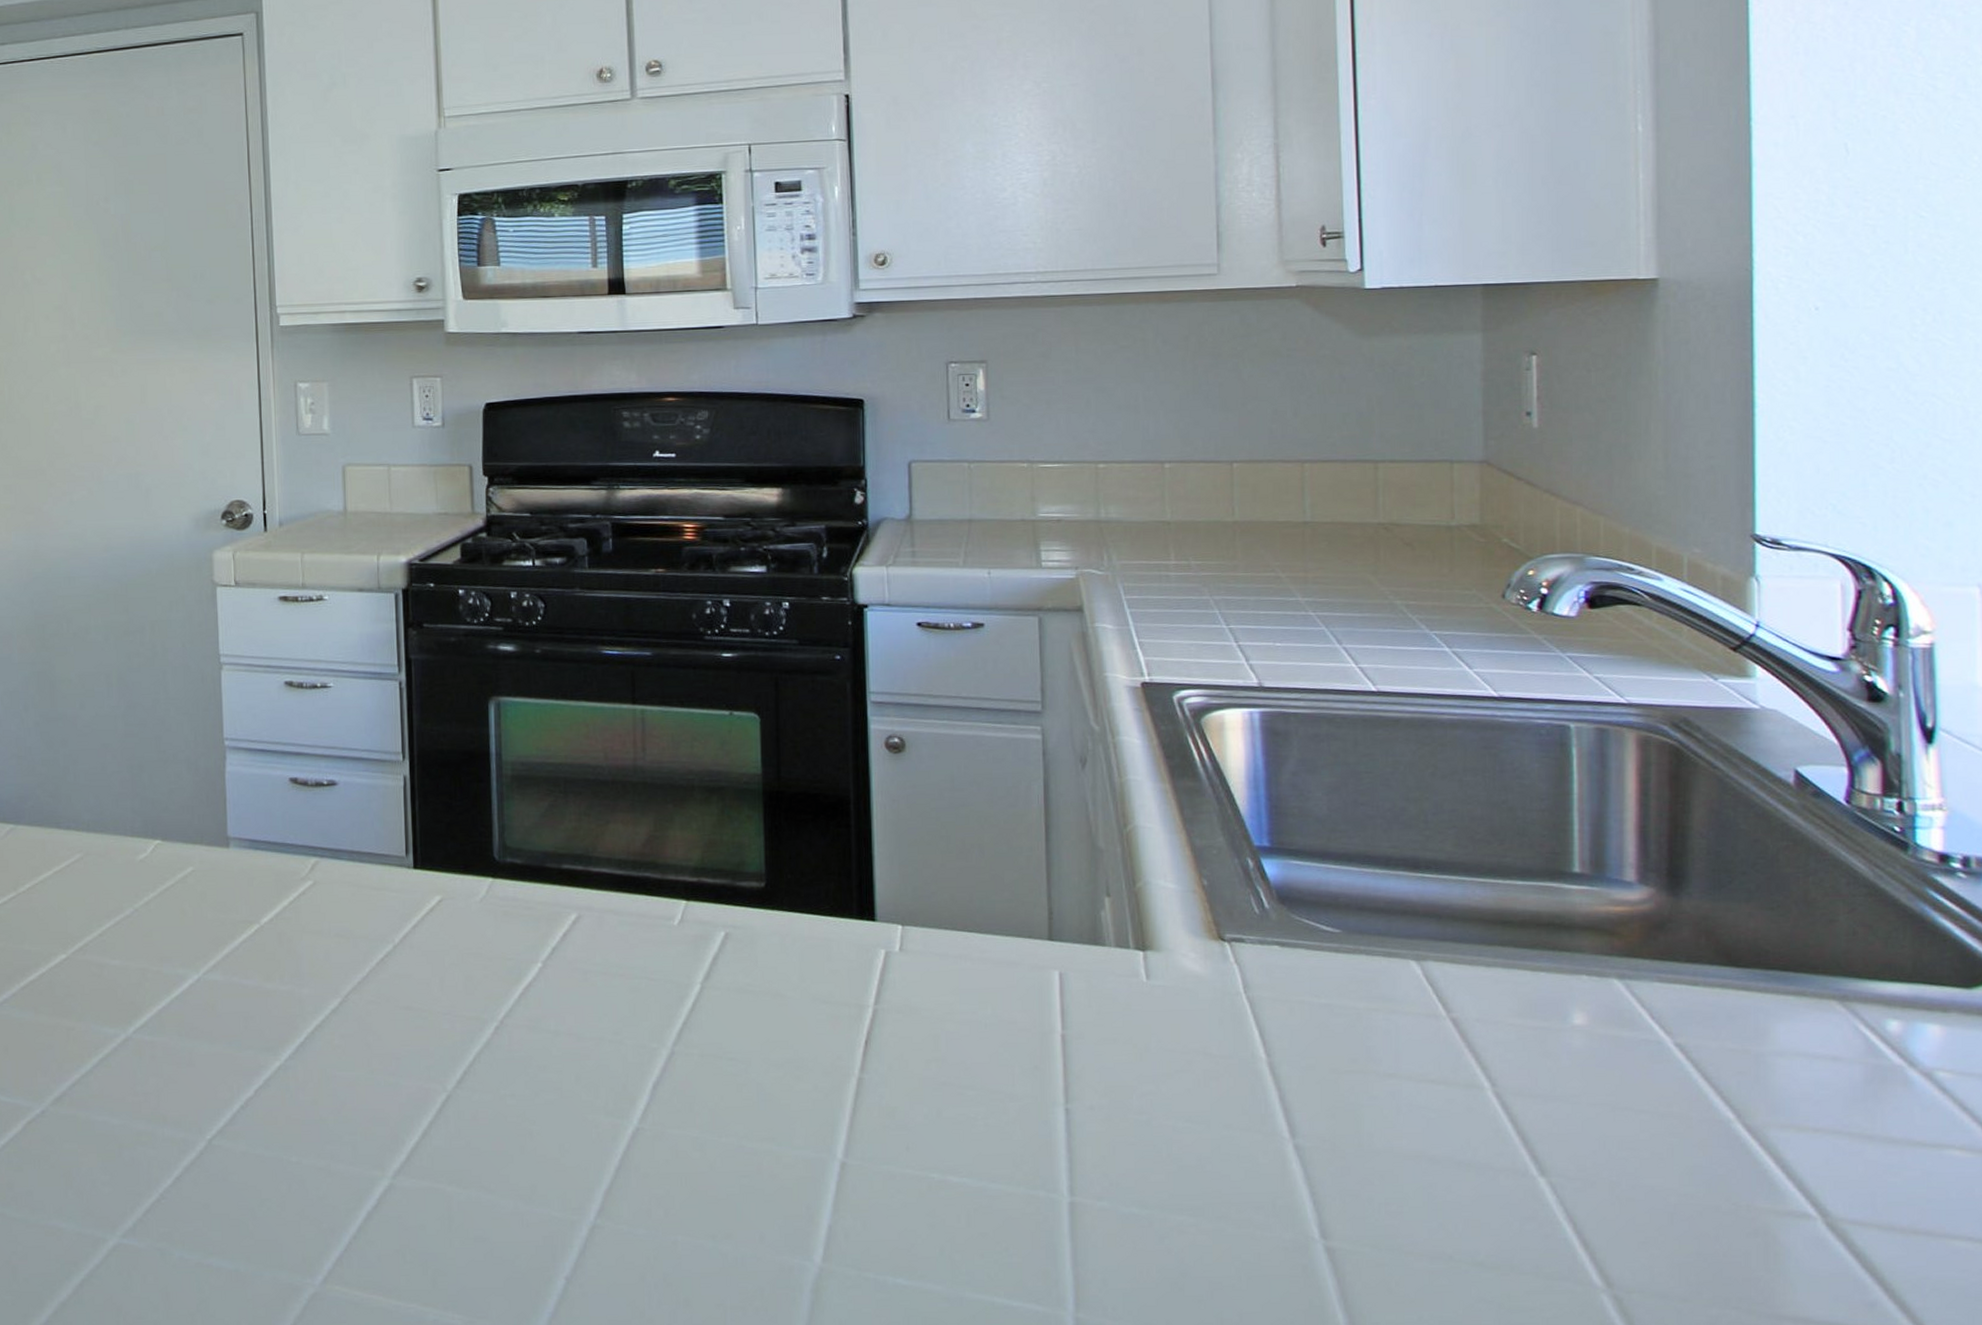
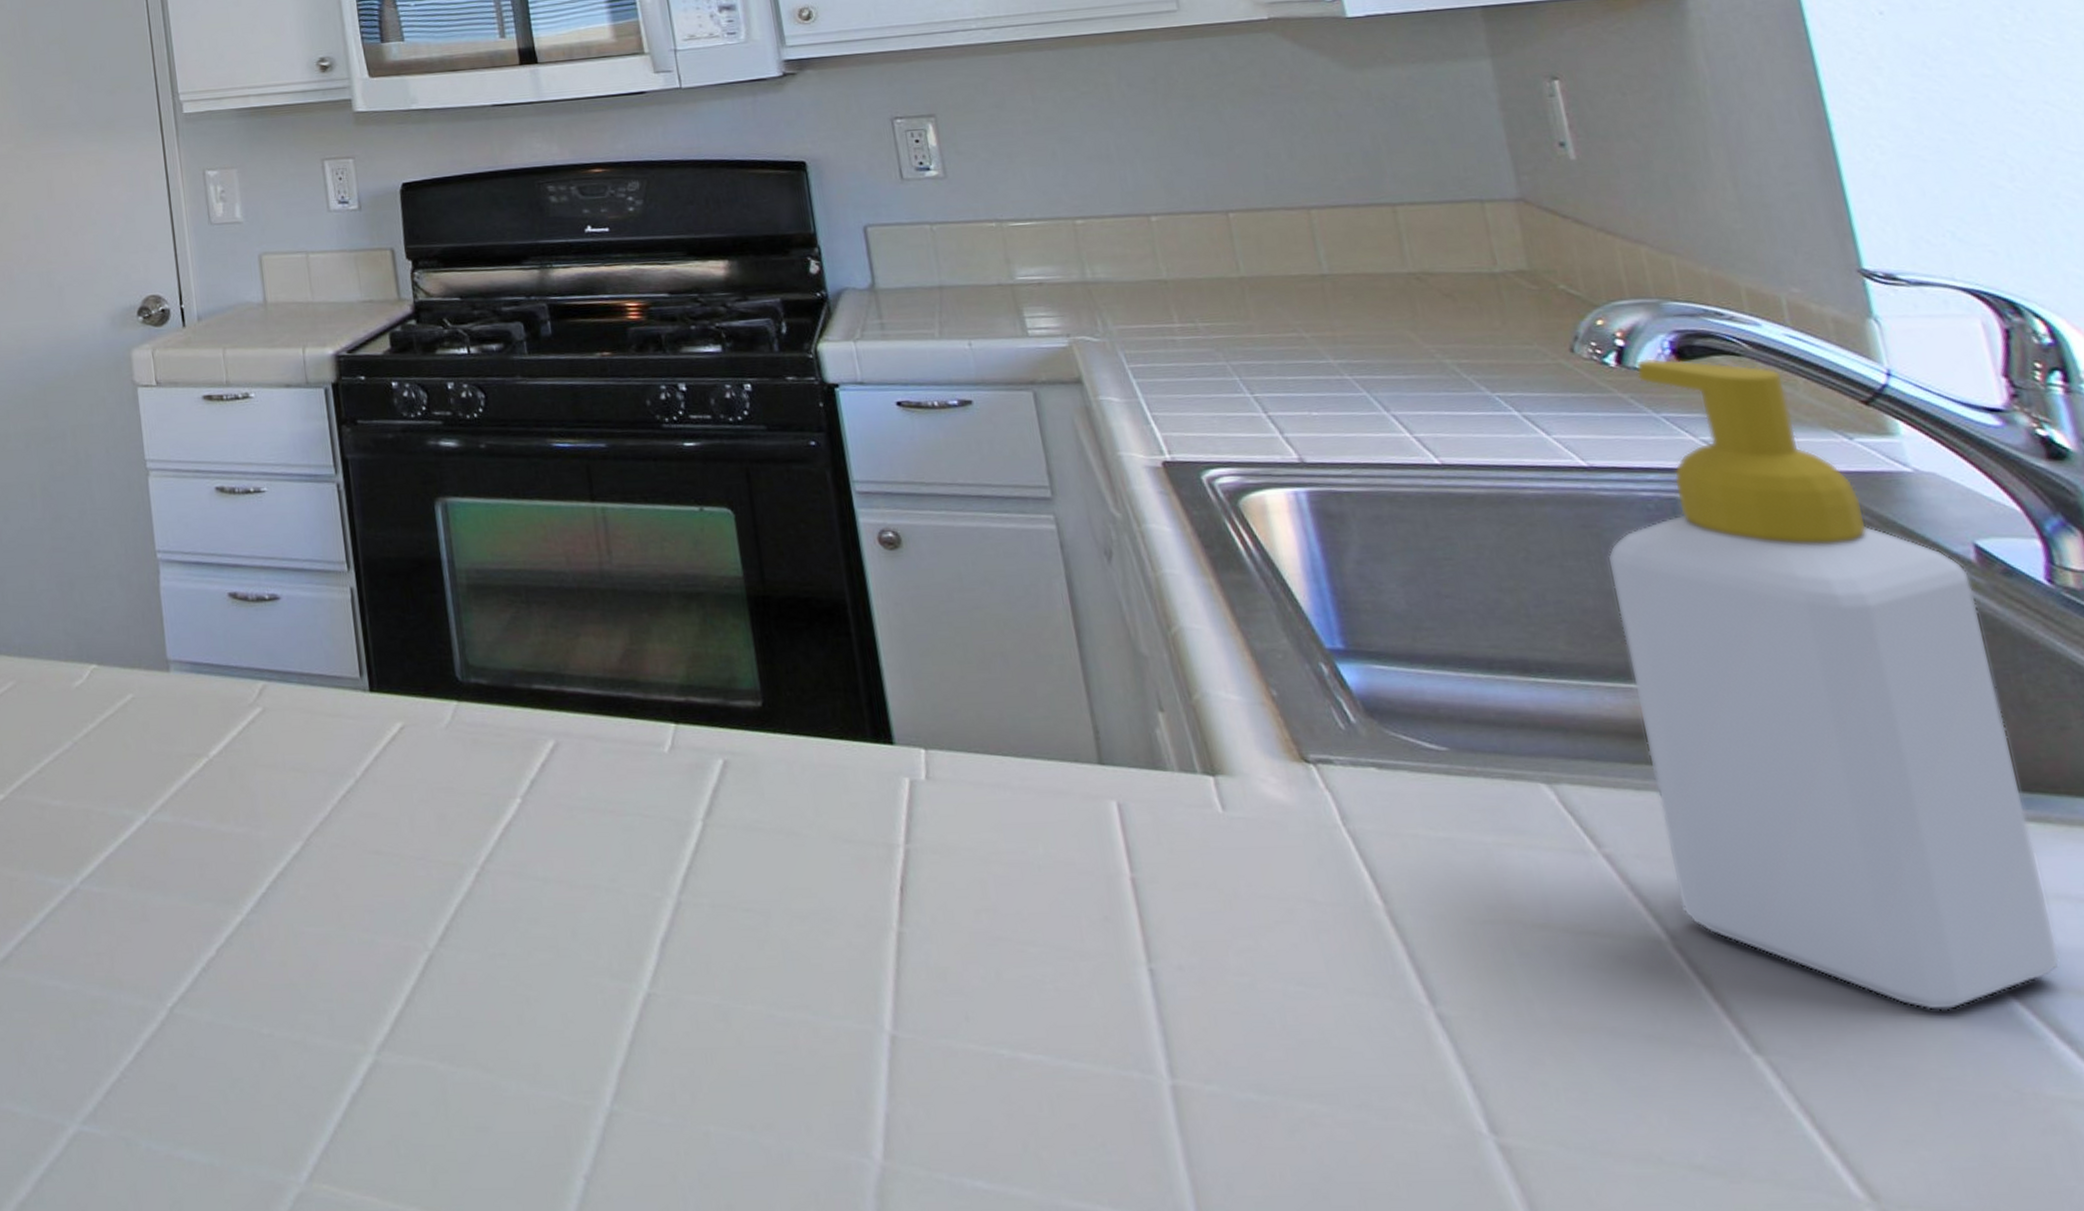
soap bottle: none [1499,605,1790,1143] -> present [1607,358,2061,1011]

